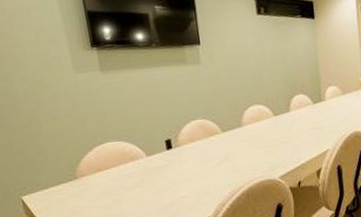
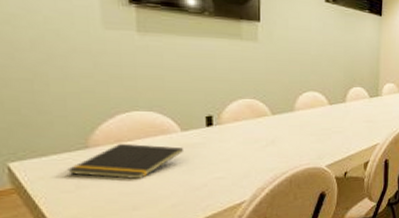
notepad: none [64,171,151,204] -> present [67,143,183,180]

